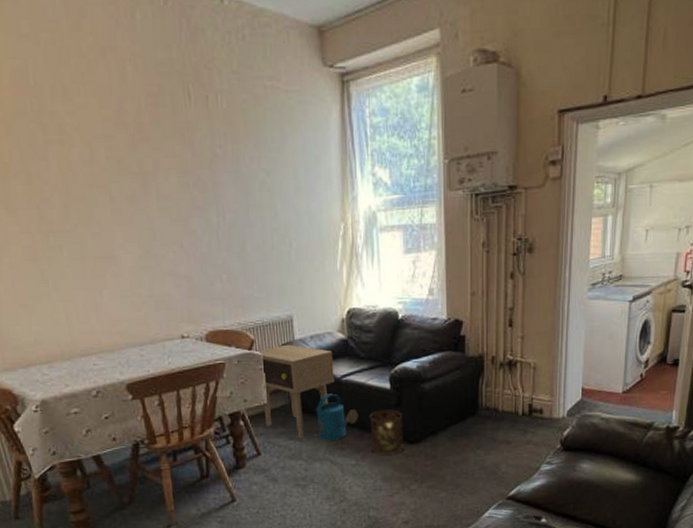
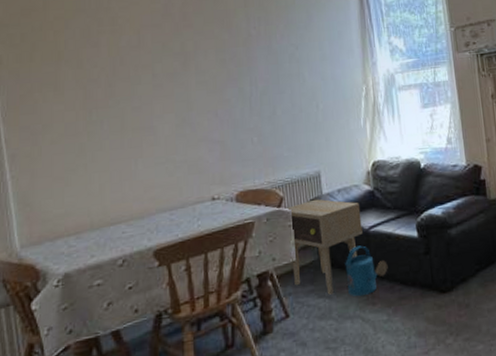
lantern: present [369,409,404,456] -> none [398,258,436,308]

